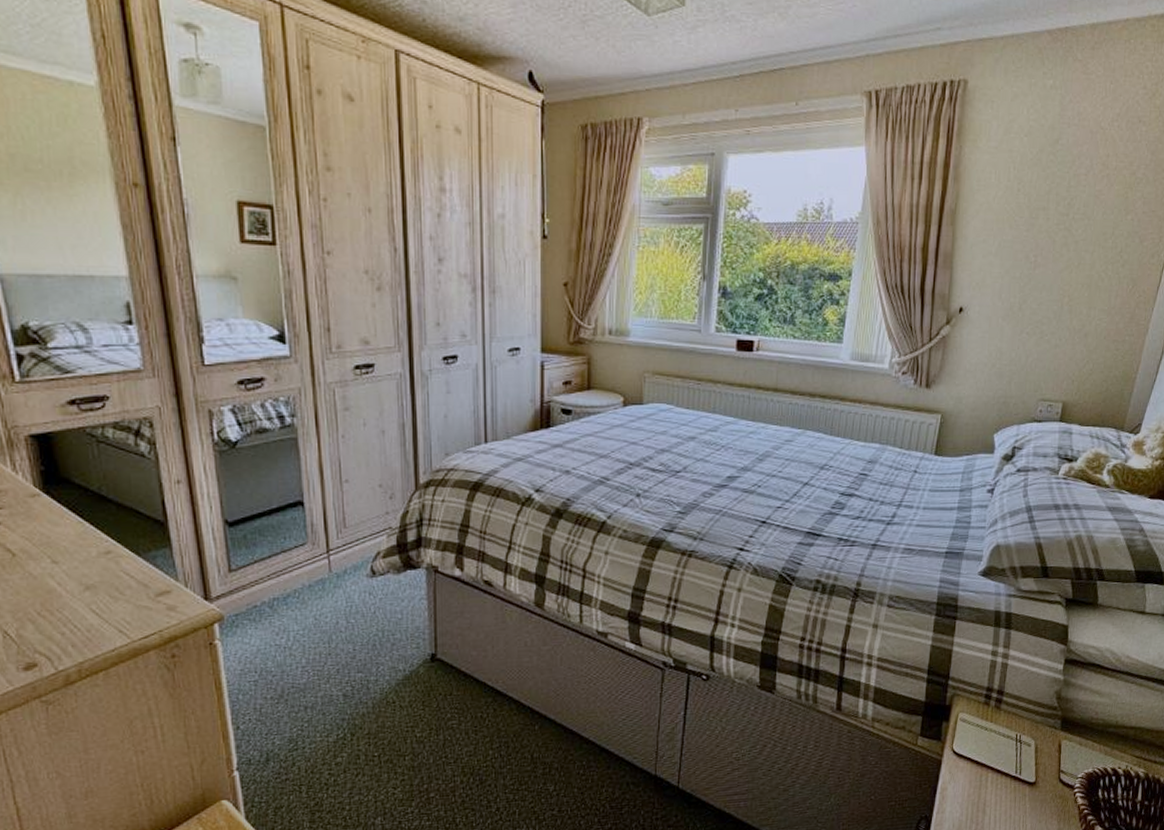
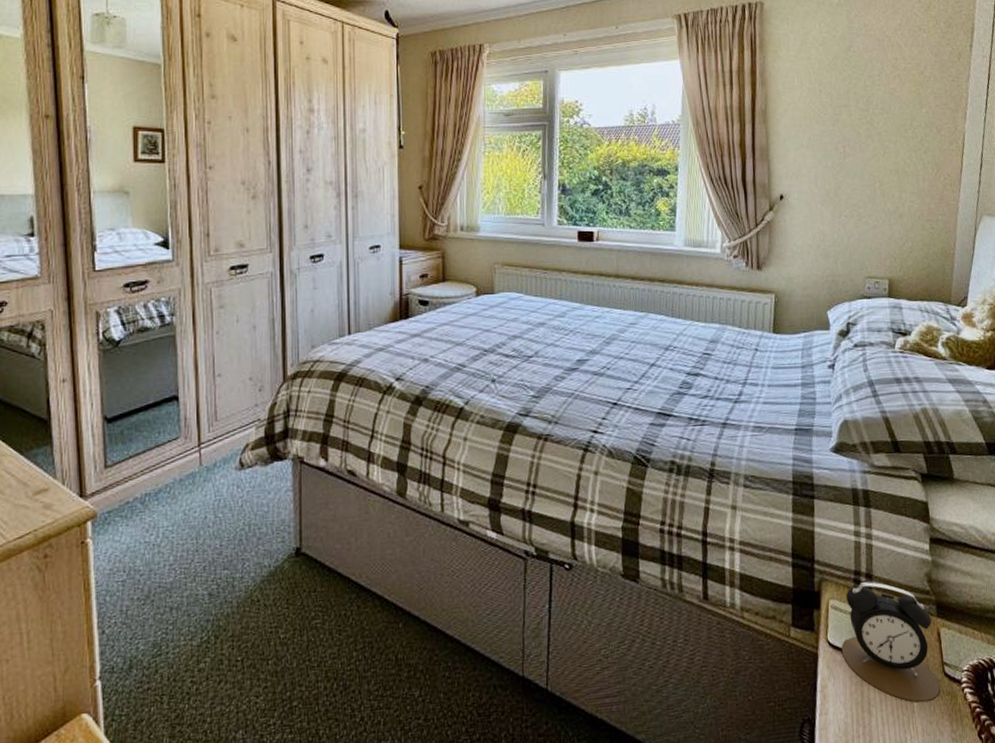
alarm clock: none [964,697,1055,805] -> present [841,582,940,703]

